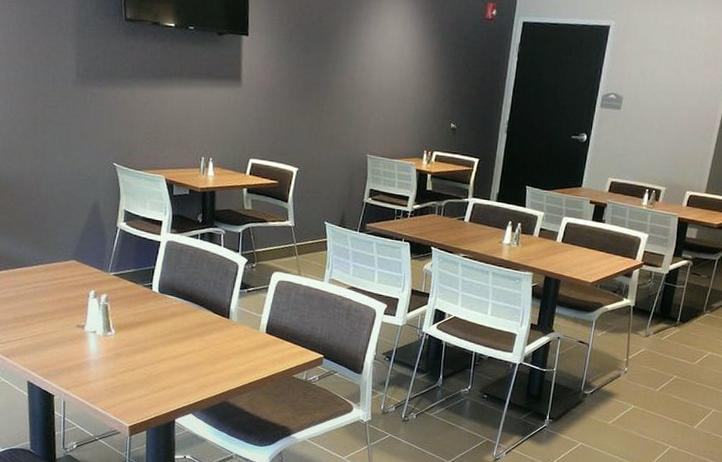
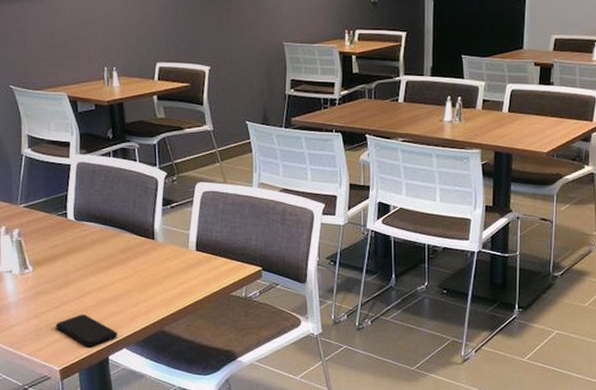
smartphone: none [130,379,186,409] -> present [55,315,117,346]

